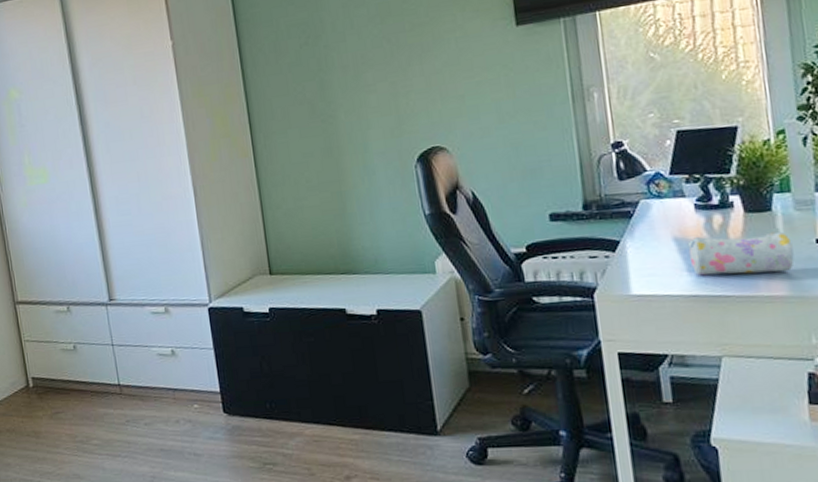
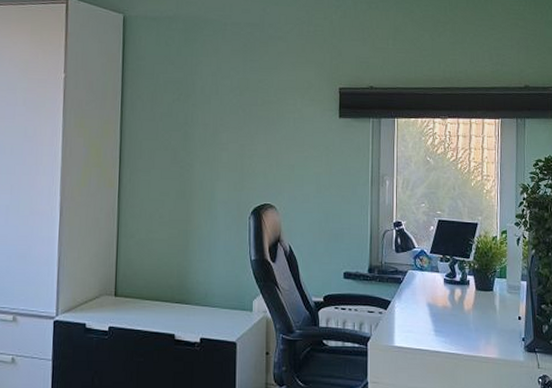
pencil case: present [687,231,795,276] -> none [436,305,504,339]

